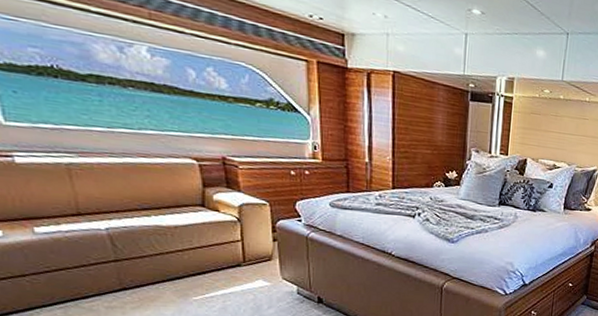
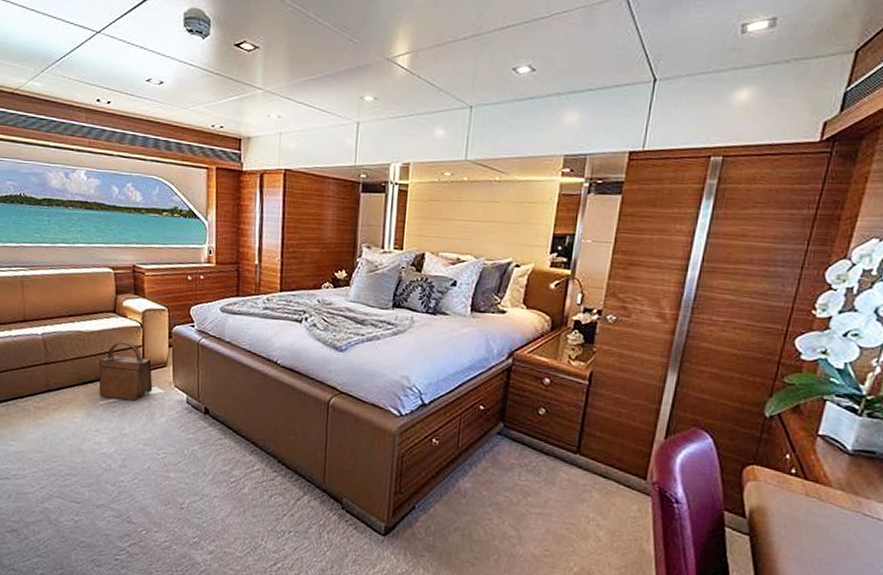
handbag: none [188,236,257,296] -> present [98,341,153,402]

